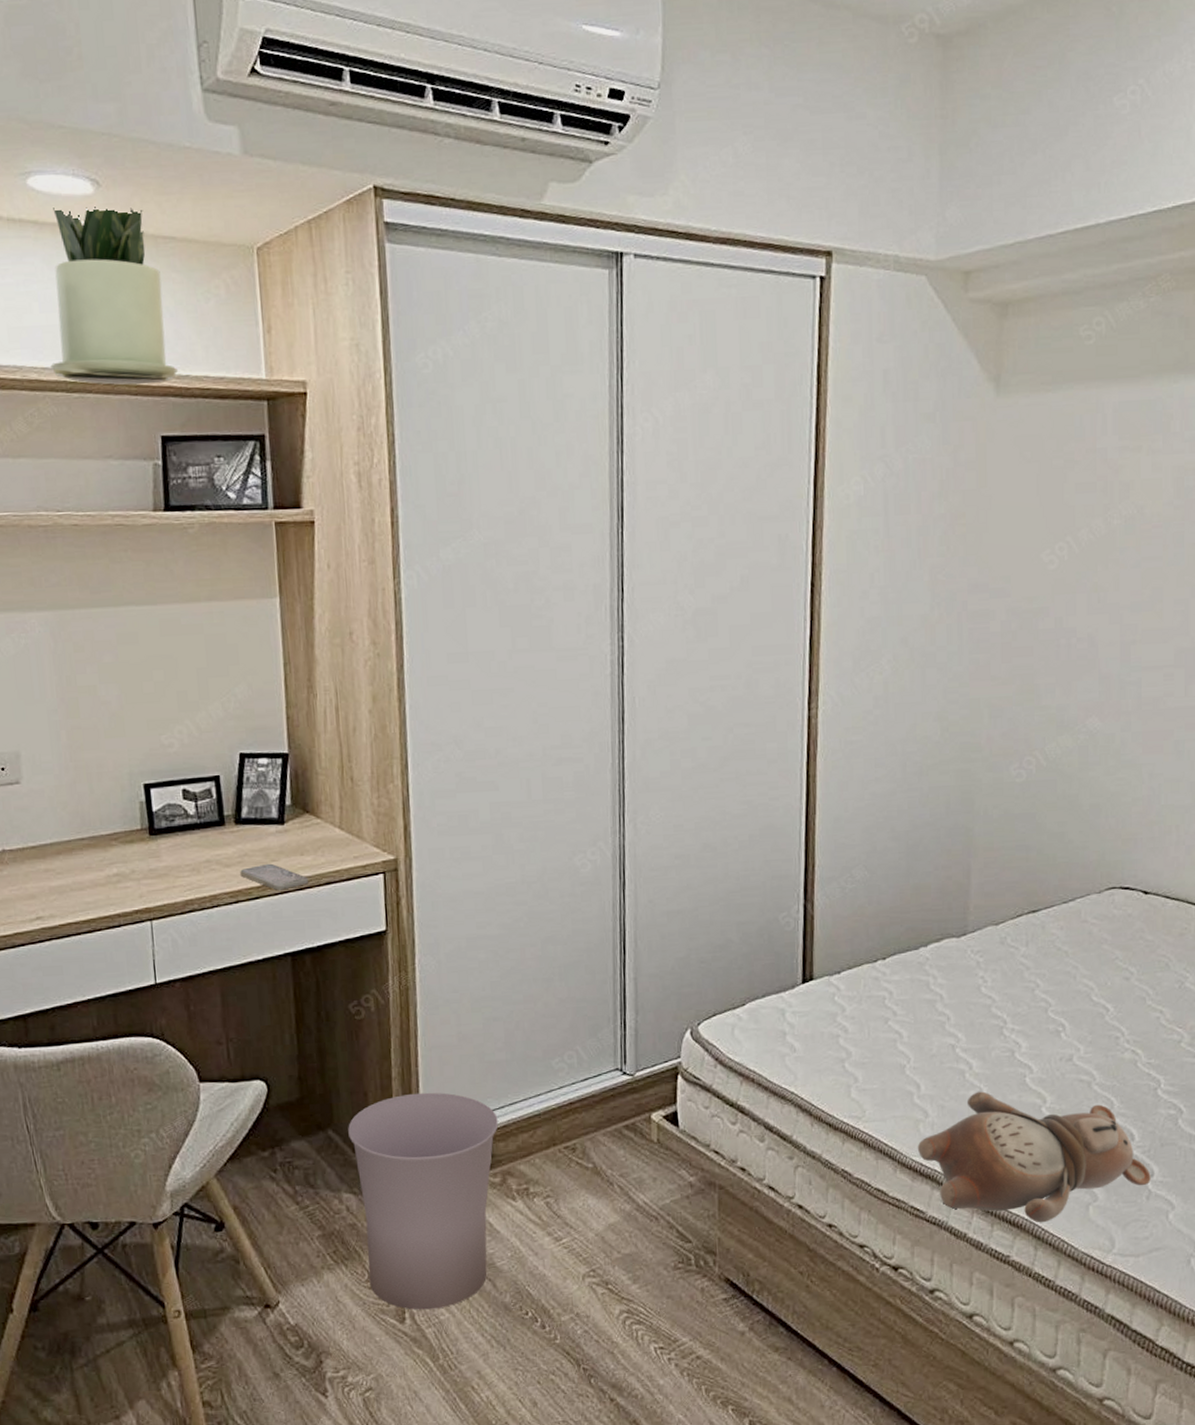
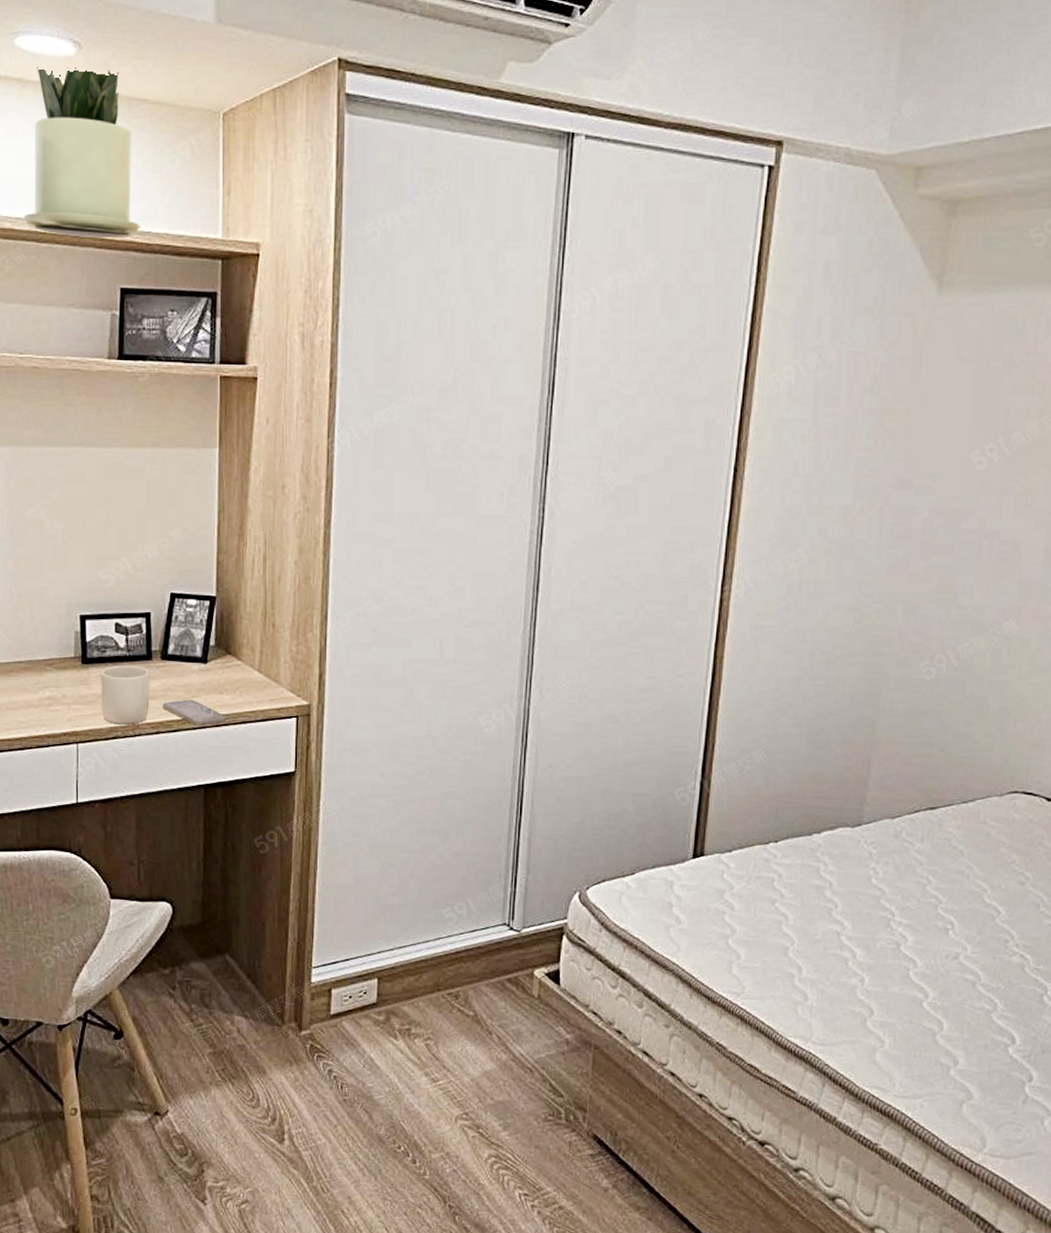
mug: none [170,832,226,897] -> present [100,665,150,725]
waste bin: present [348,1092,498,1310] -> none [245,928,387,1134]
teddy bear: present [917,1091,1151,1223] -> none [793,980,1029,1115]

